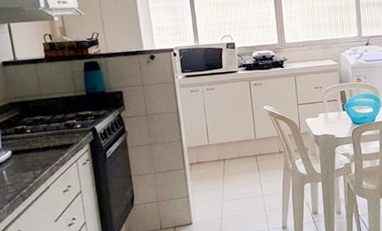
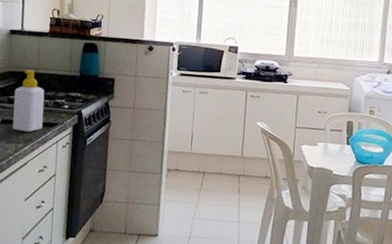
soap bottle: none [20,97,58,158] -> present [12,70,45,133]

